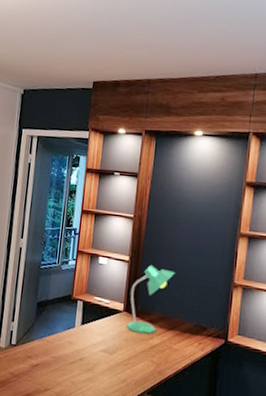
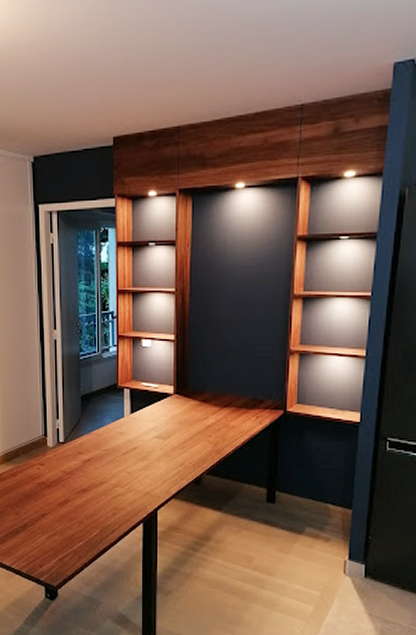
desk lamp: present [127,264,175,334] -> none [179,341,226,414]

